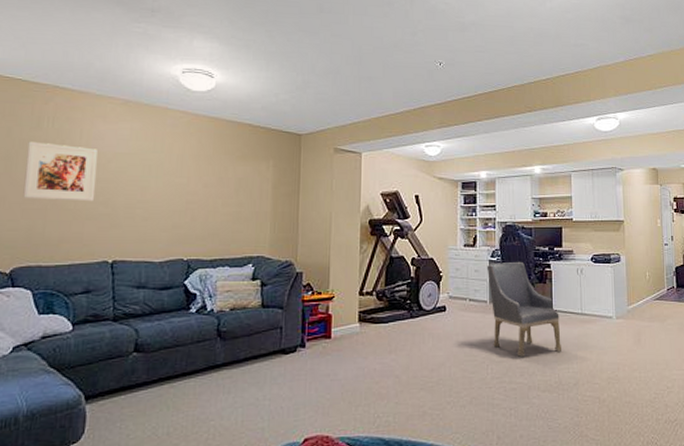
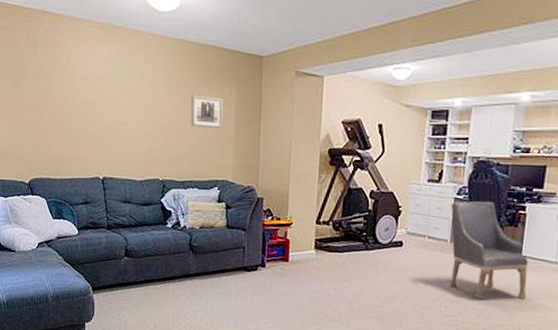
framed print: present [23,141,98,202] -> none [29,66,85,123]
wall art: none [223,170,259,204] -> present [191,95,223,129]

